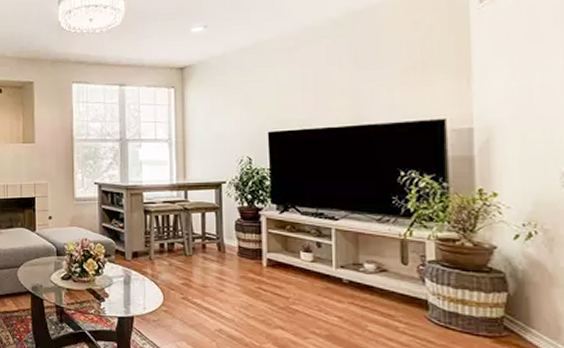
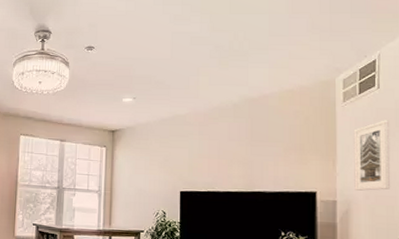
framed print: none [495,20,548,113] -> present [353,120,391,191]

